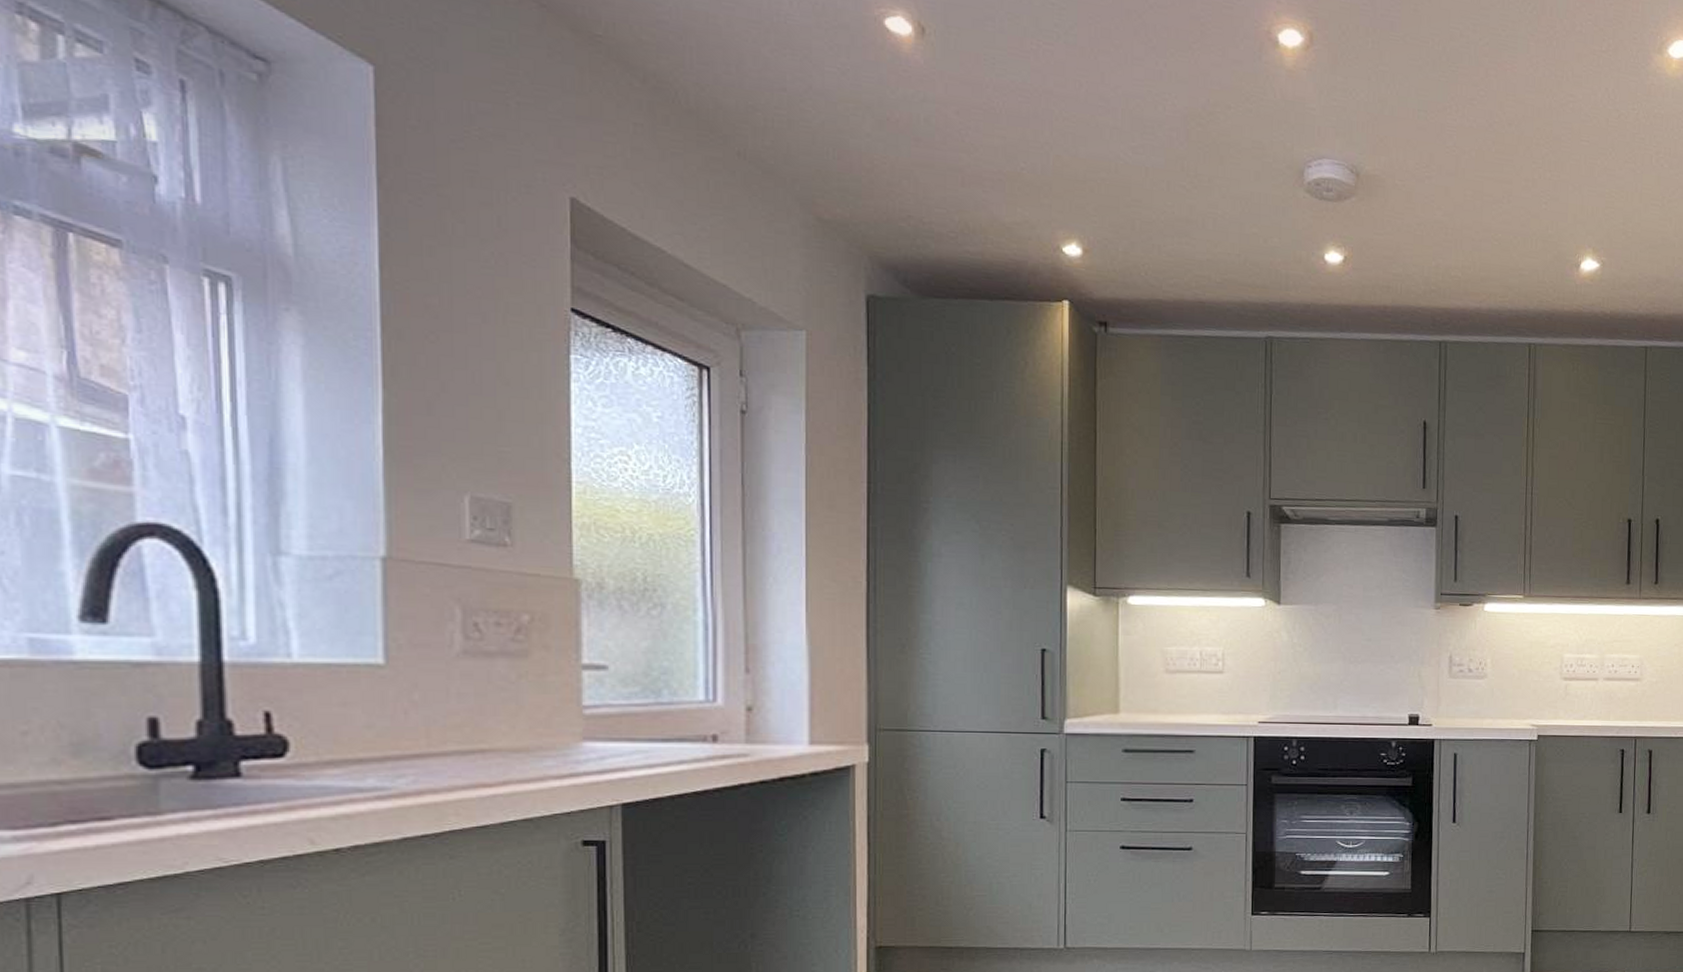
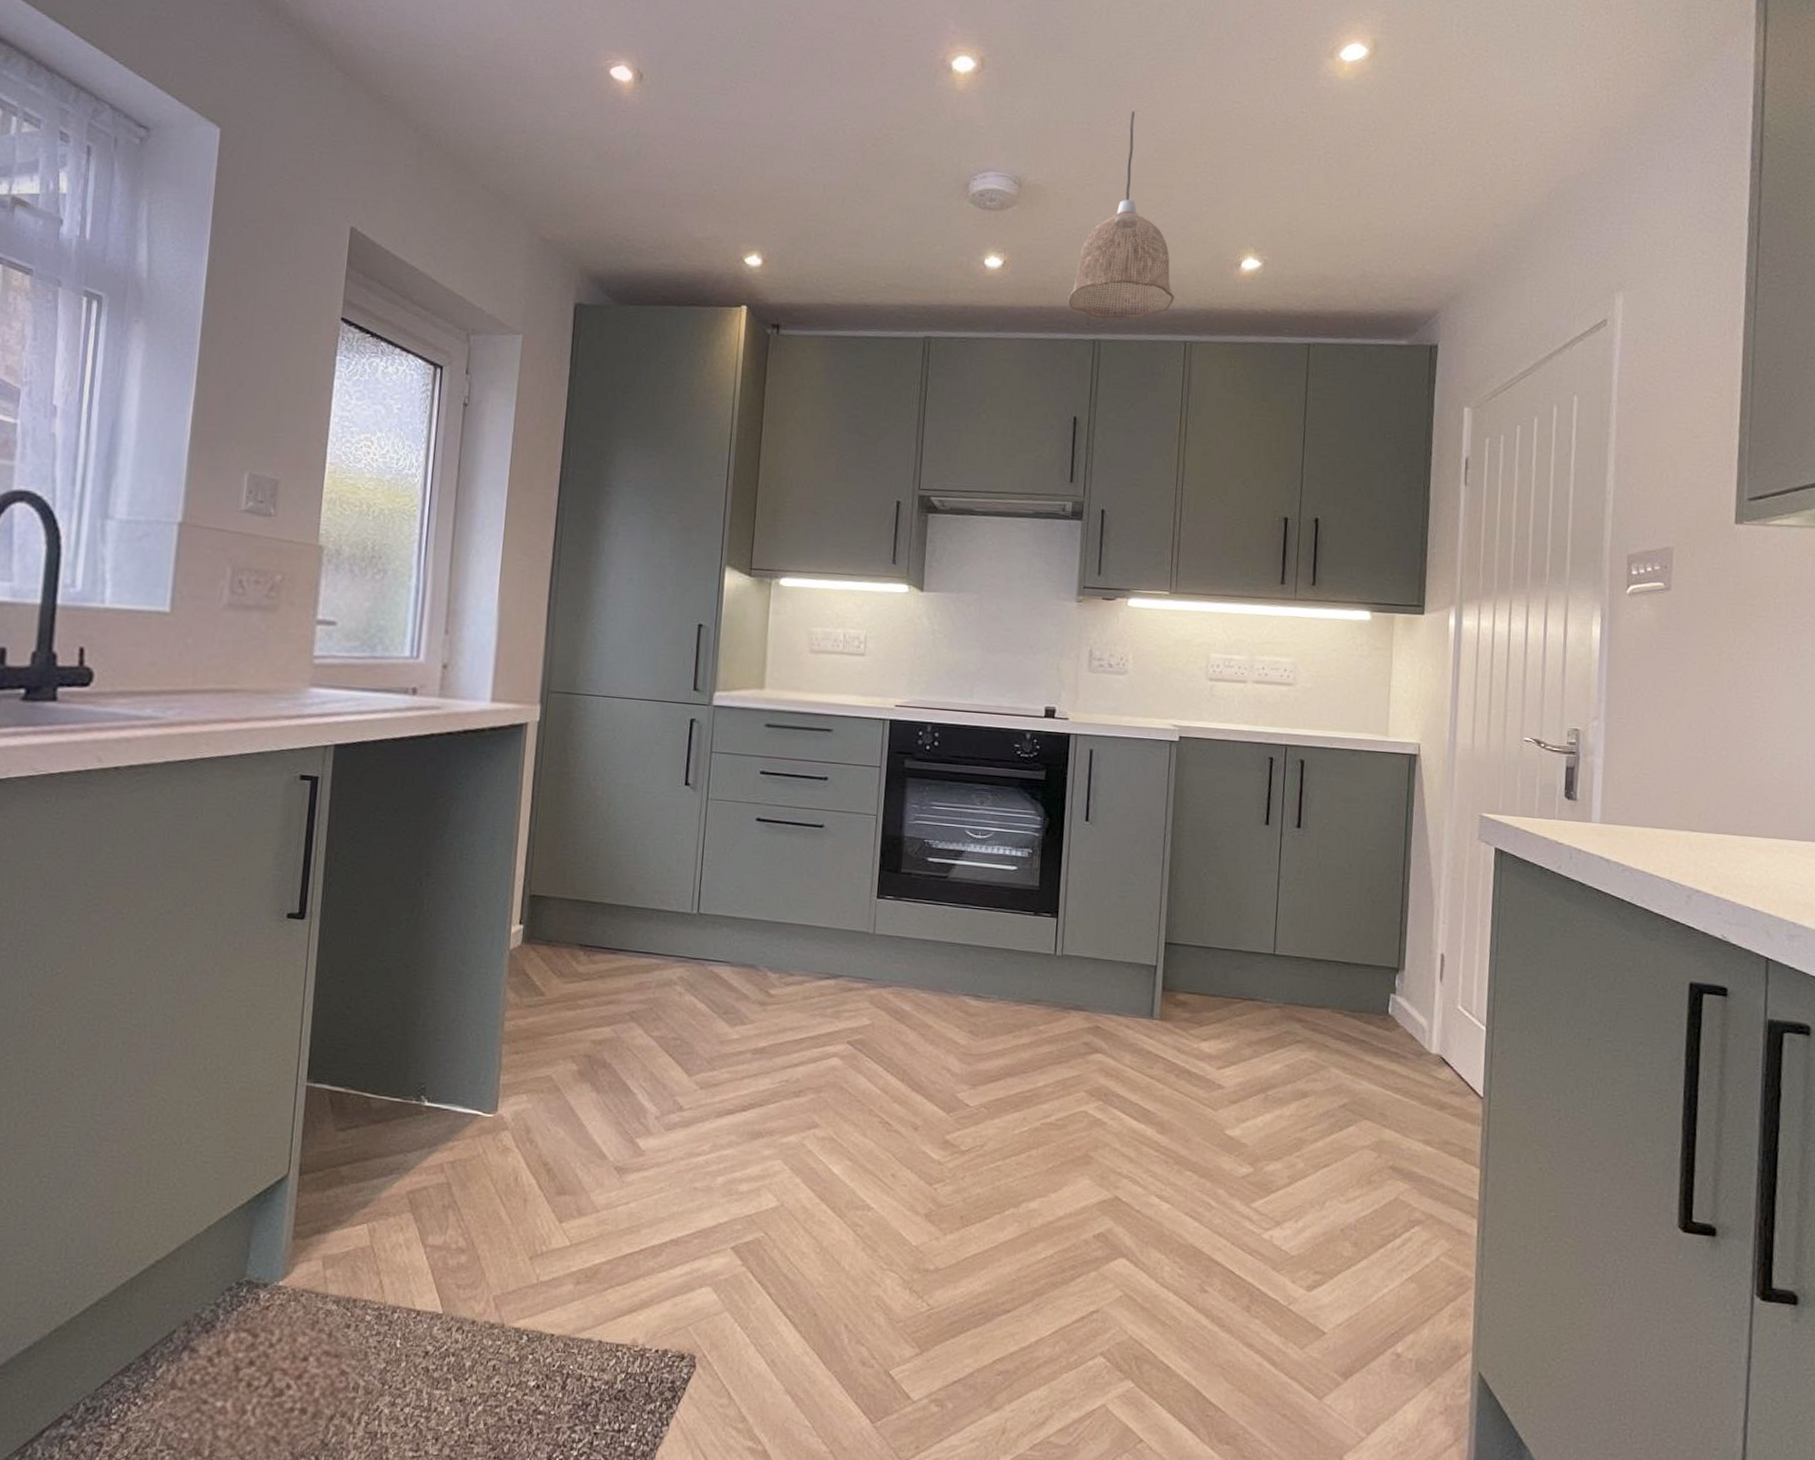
pendant lamp: none [1411,99,1518,320] -> present [1067,110,1175,319]

